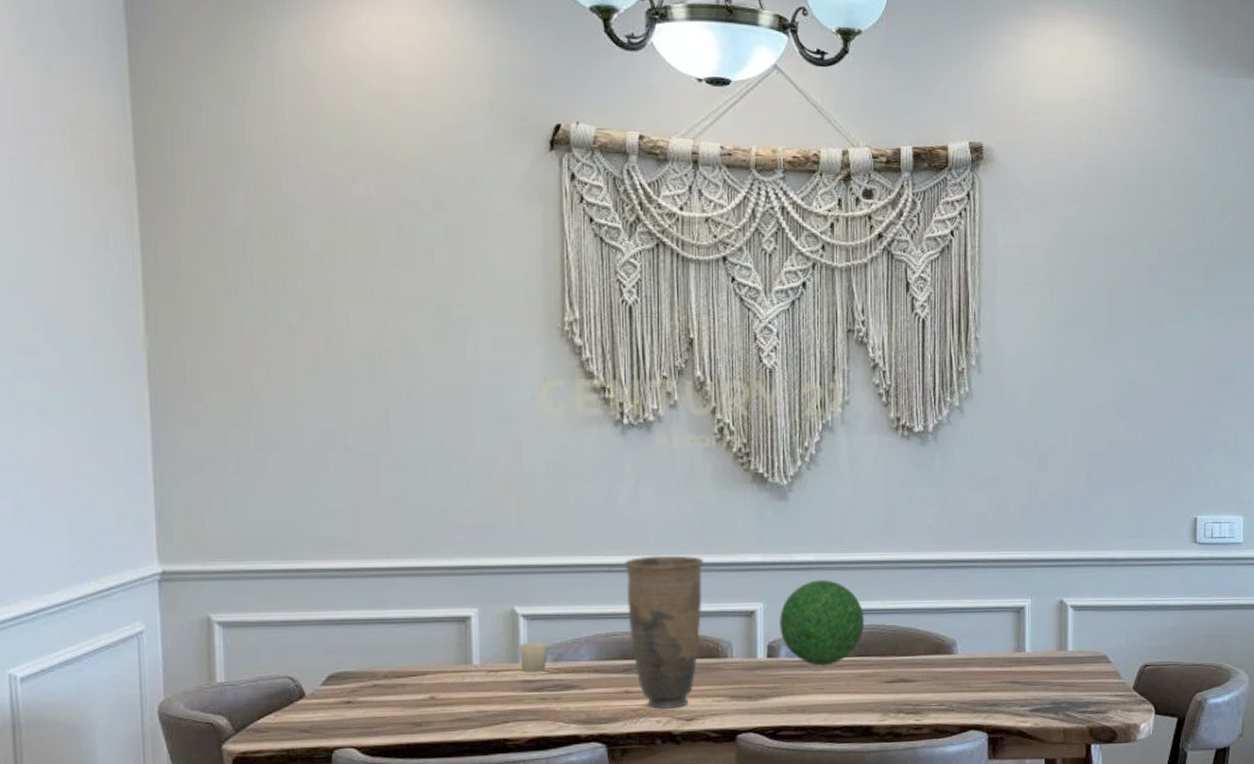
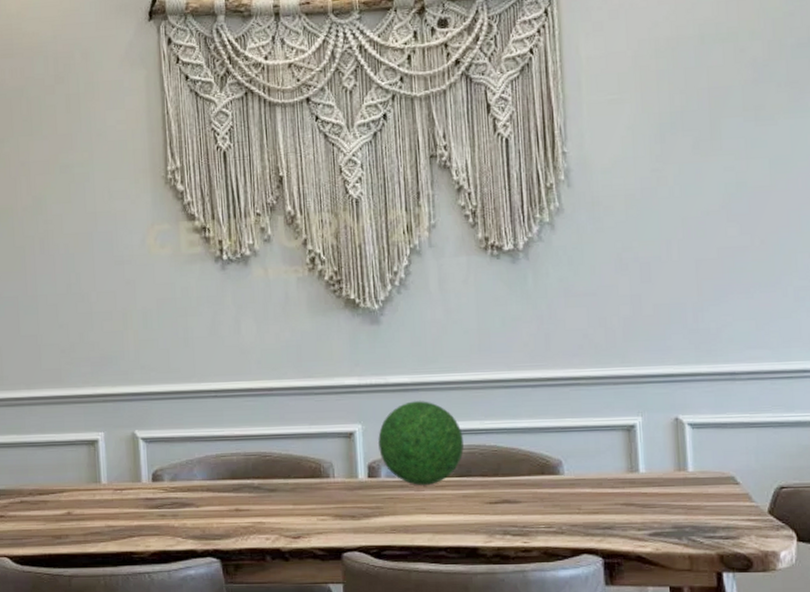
candle: present [519,642,547,673] -> none [140,463,165,491]
vase: present [624,555,703,709] -> none [229,380,304,527]

